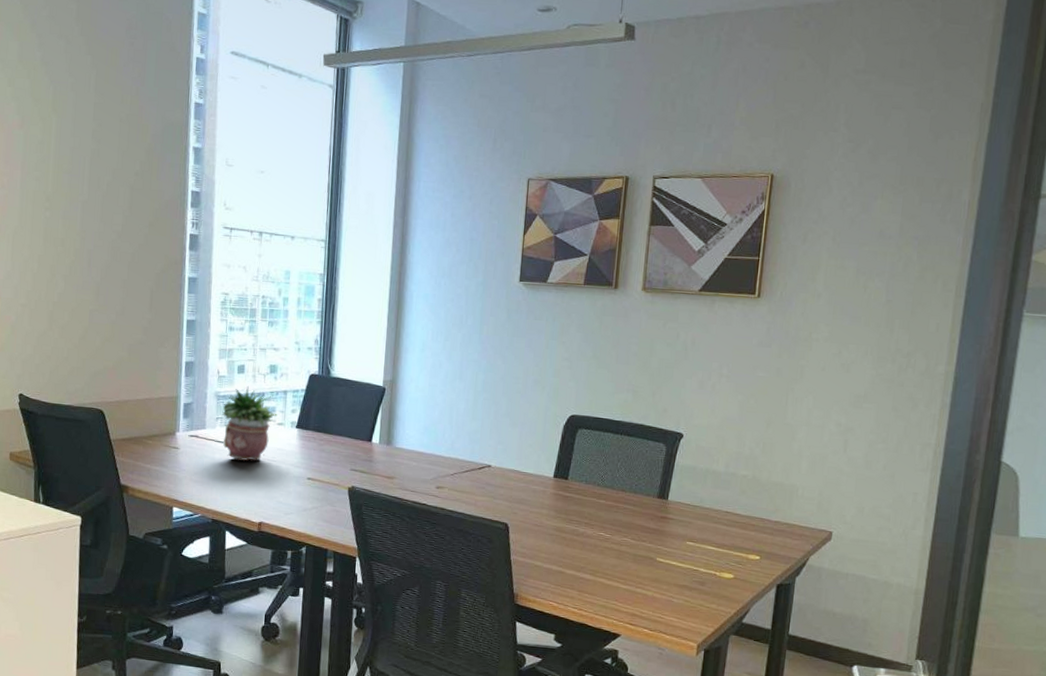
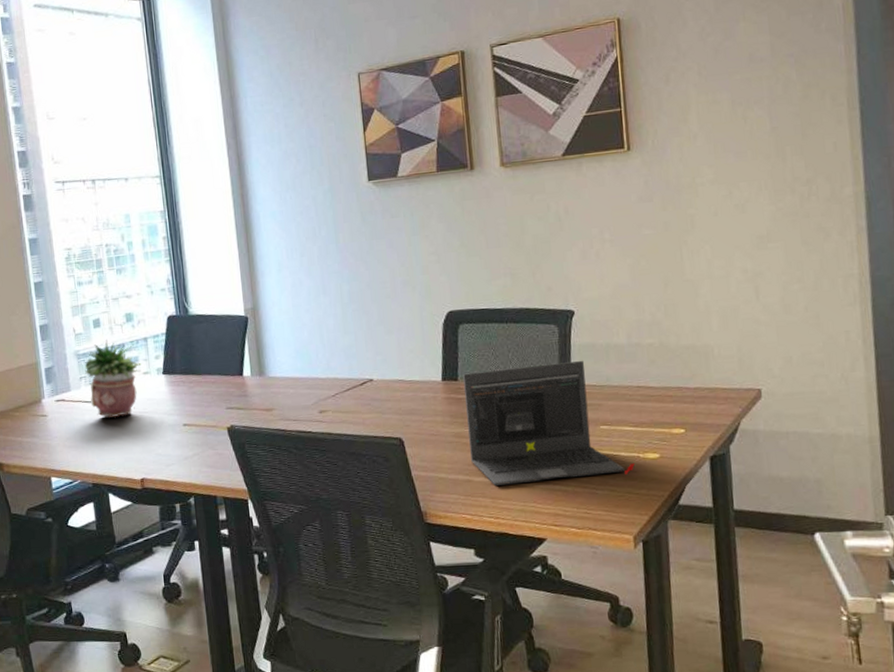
laptop: none [567,474,711,589] -> present [463,360,635,486]

